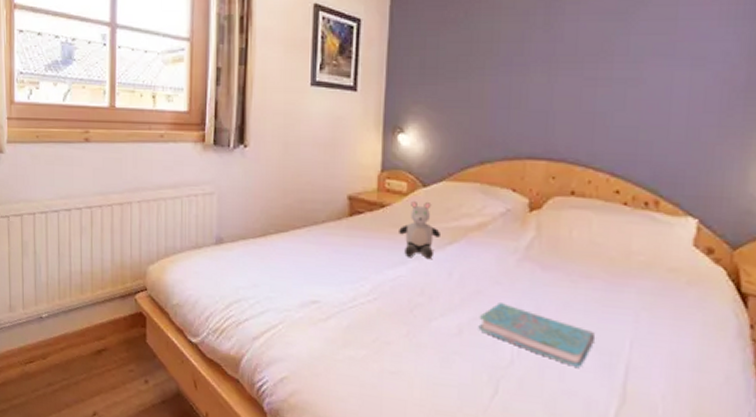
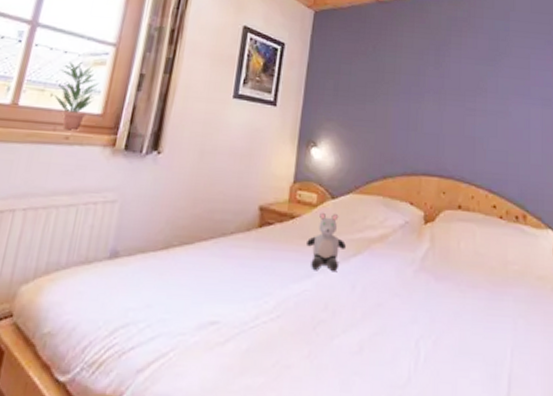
potted plant: none [143,61,181,129] -> present [54,62,100,131]
cover: present [478,303,594,367] -> none [378,316,481,381]

